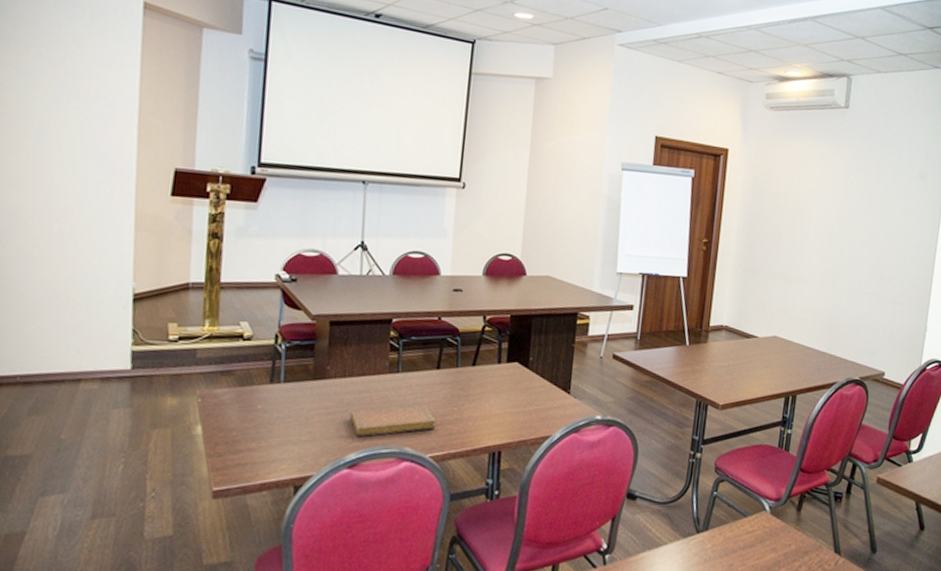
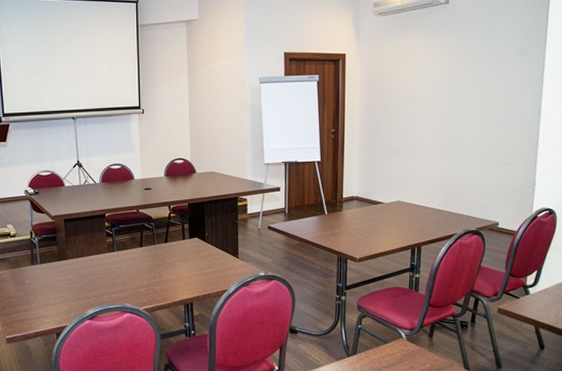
notebook: present [349,404,436,436] -> none [85,273,145,297]

